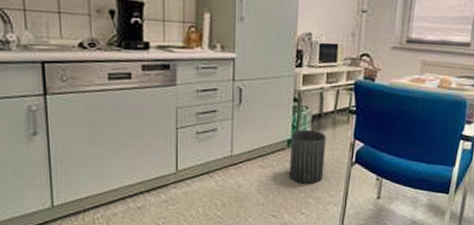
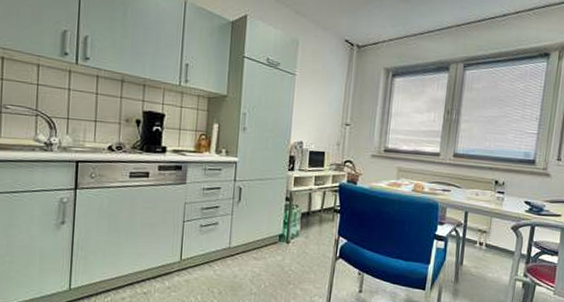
trash can: present [289,129,327,185] -> none [280,225,314,277]

